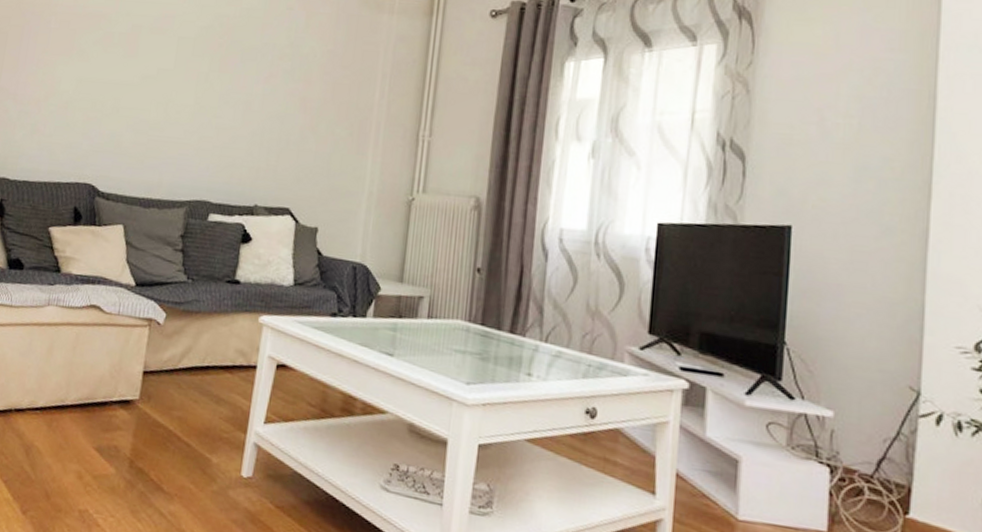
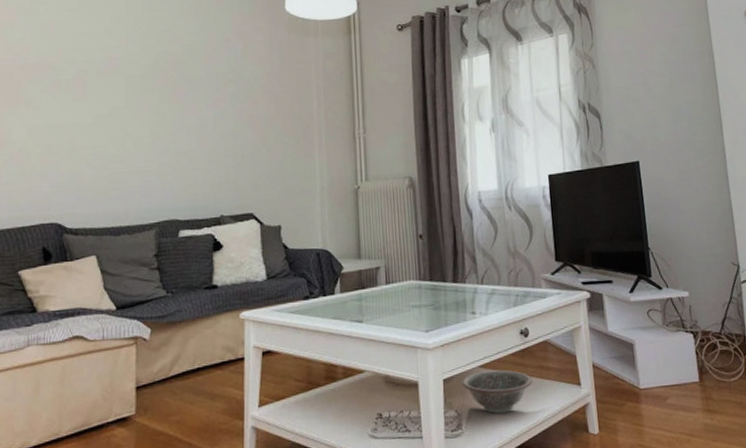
decorative bowl: none [500,445,592,504] -> present [462,369,533,414]

